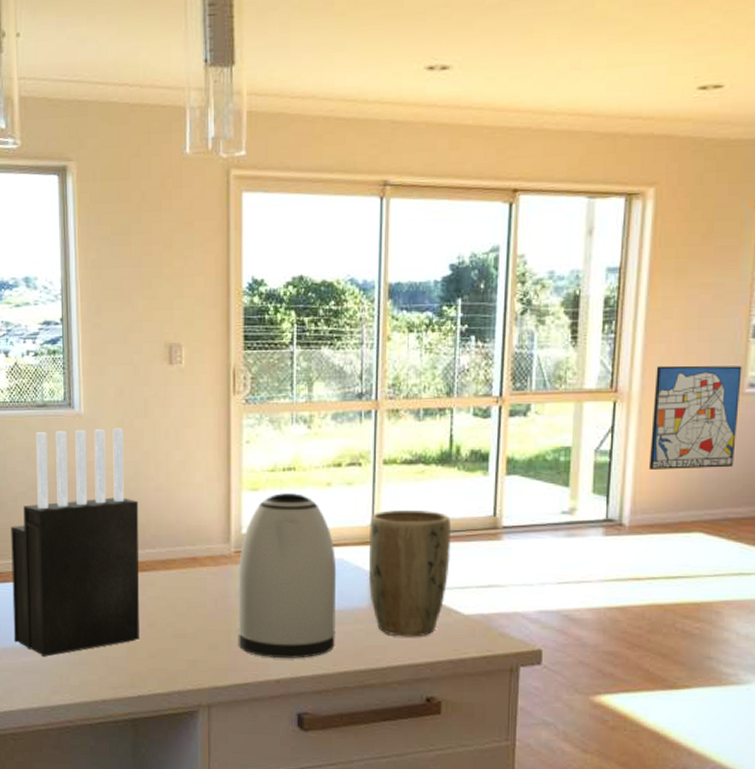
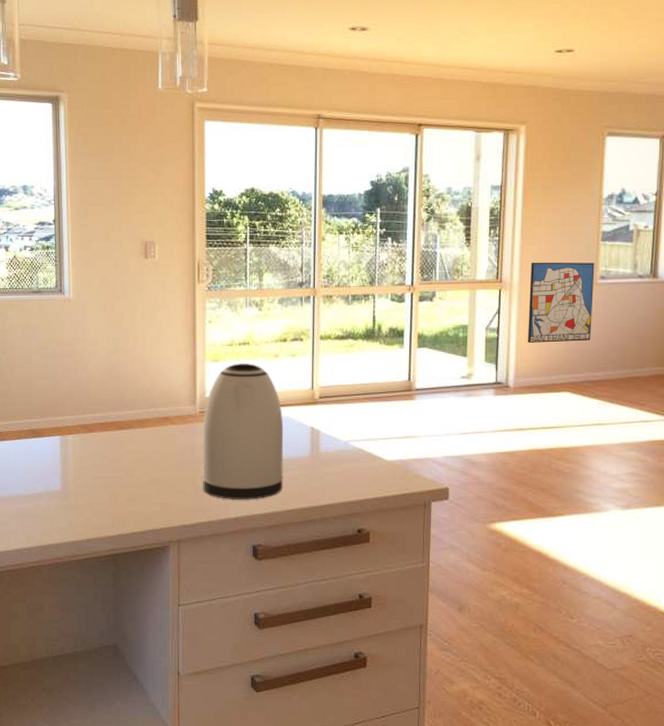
knife block: present [11,428,140,657] -> none [9,310,120,503]
plant pot: present [368,509,451,637] -> none [309,376,375,480]

